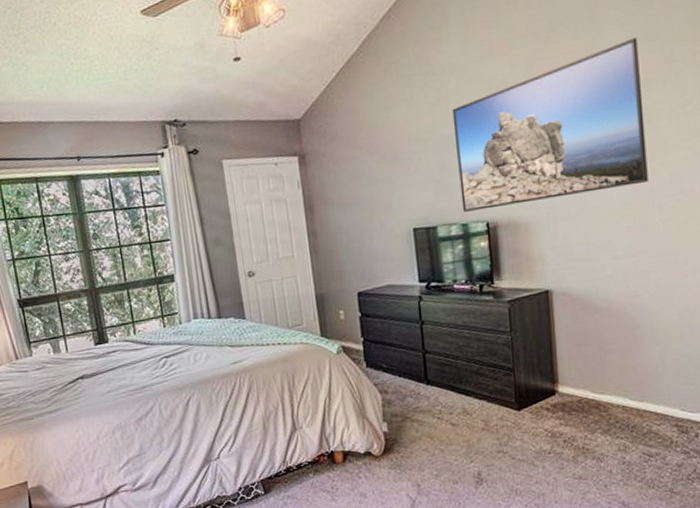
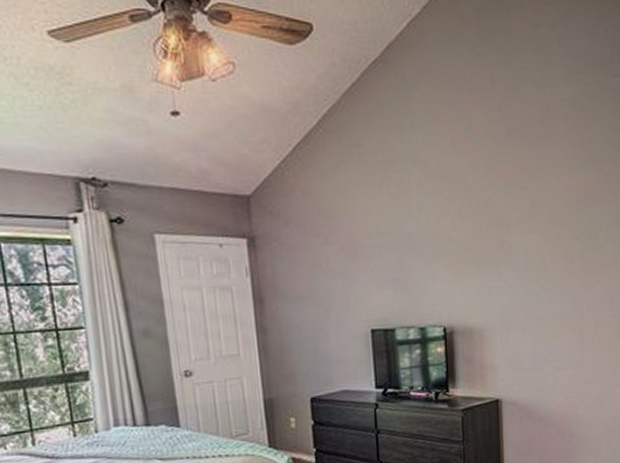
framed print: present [452,37,648,212] -> none [413,154,587,315]

